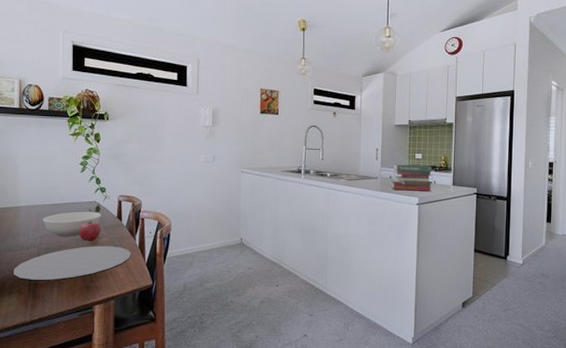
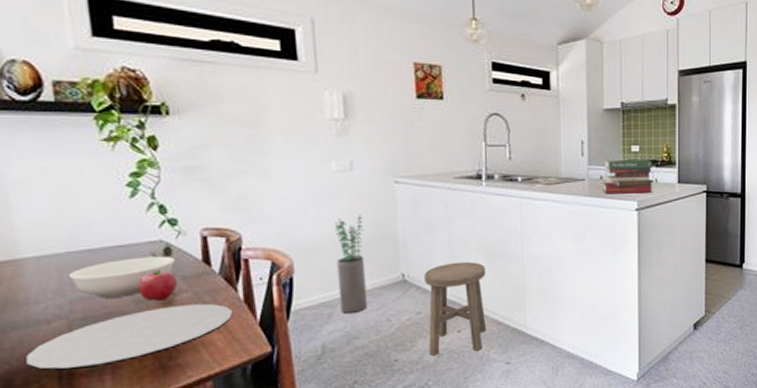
vase: none [198,193,219,264] -> present [335,214,368,314]
stool: none [255,233,299,302] -> present [424,261,487,357]

